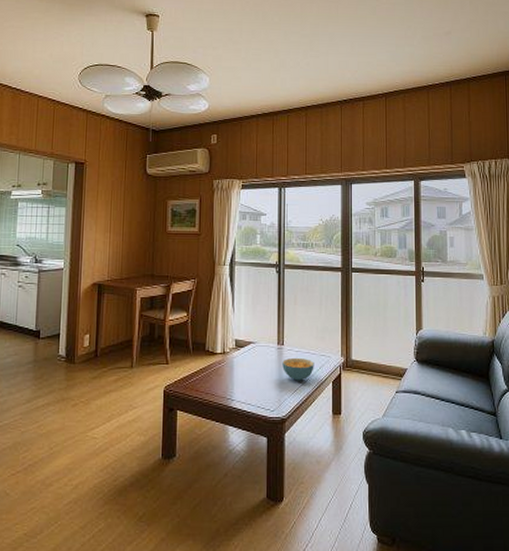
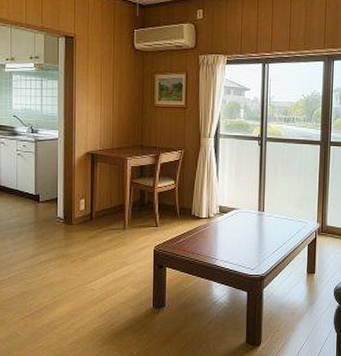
cereal bowl: present [282,357,314,381] -> none [262,223,292,244]

